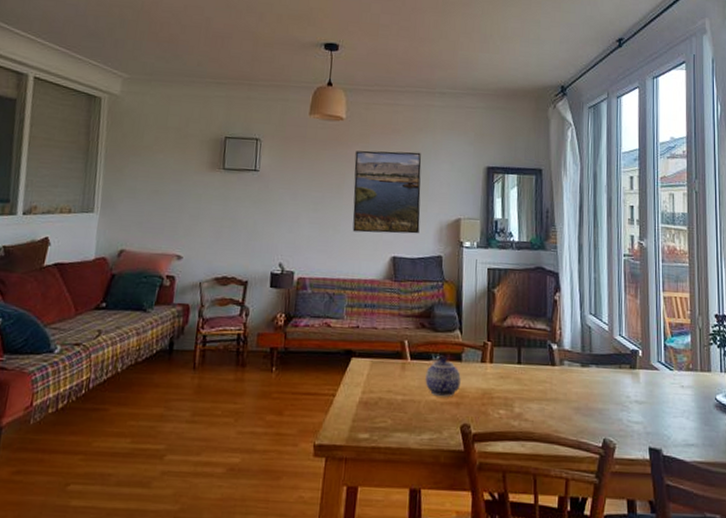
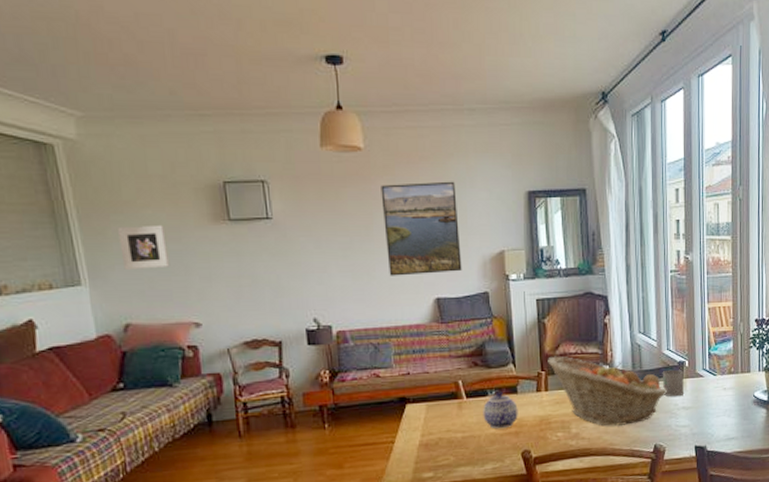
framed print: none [130,167,170,204] -> present [118,224,170,270]
fruit basket: none [495,327,619,412] -> present [548,356,668,426]
mug: none [613,357,638,389] -> present [662,369,685,397]

